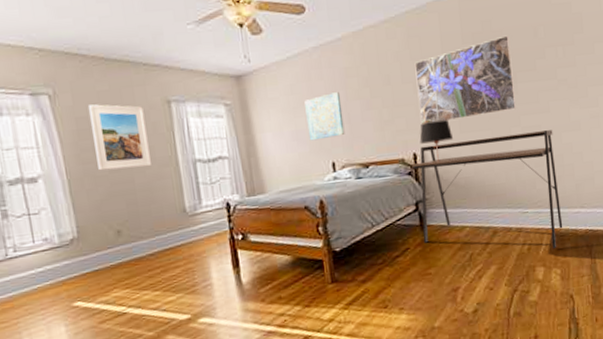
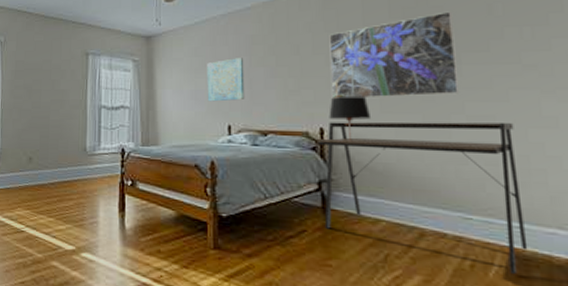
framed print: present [87,104,152,171] -> none [25,52,66,107]

